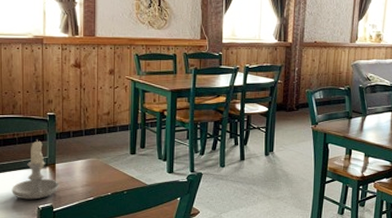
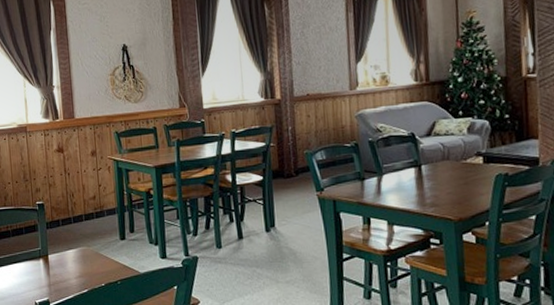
candle: present [12,139,59,200] -> none [9,230,54,295]

